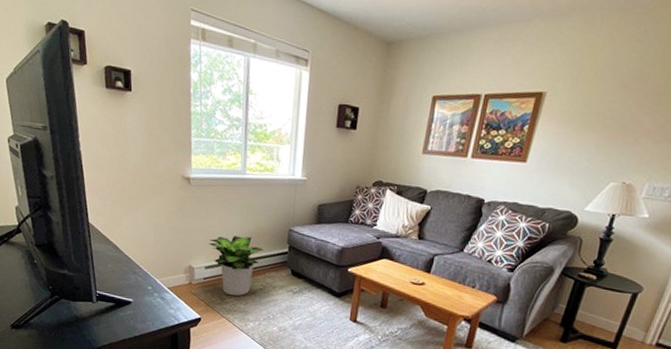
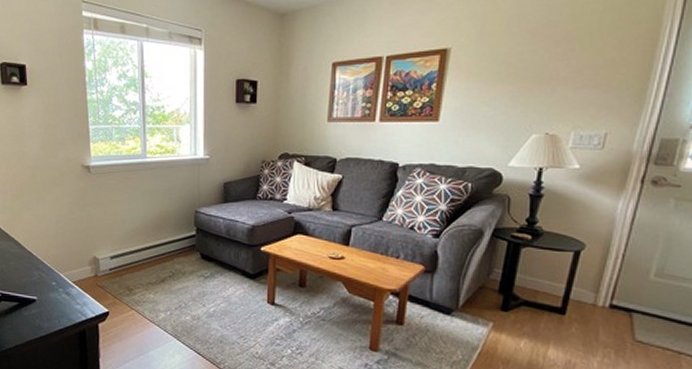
potted plant: present [208,236,265,297] -> none [112,222,171,286]

